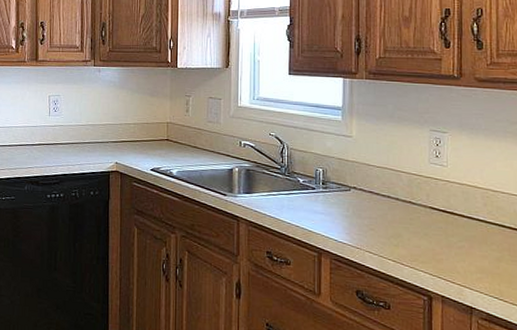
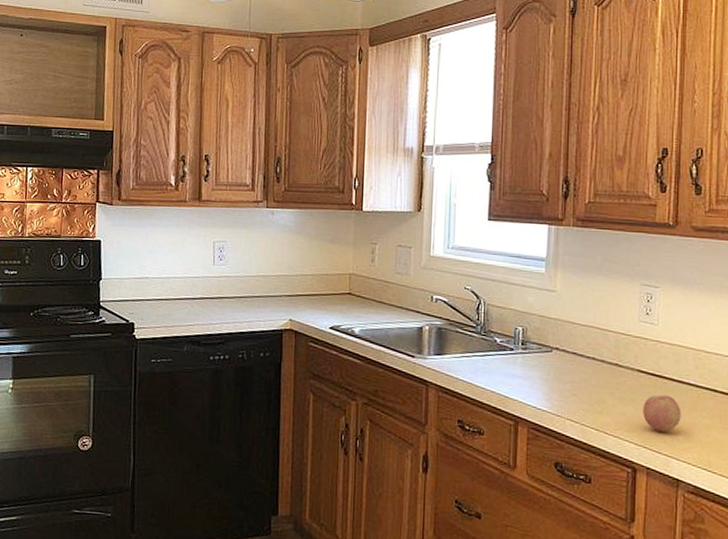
fruit: none [436,229,472,264] -> present [643,395,681,432]

